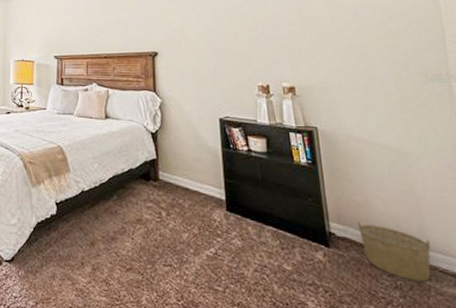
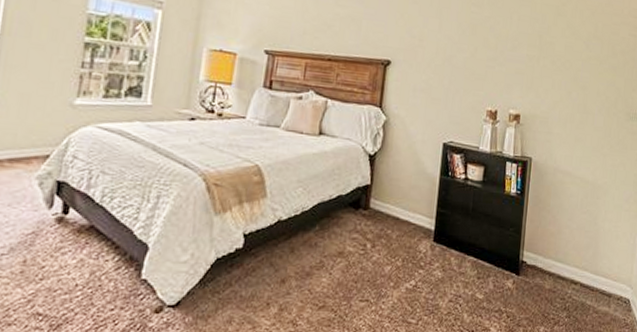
basket: present [357,221,431,282] -> none [546,250,599,302]

